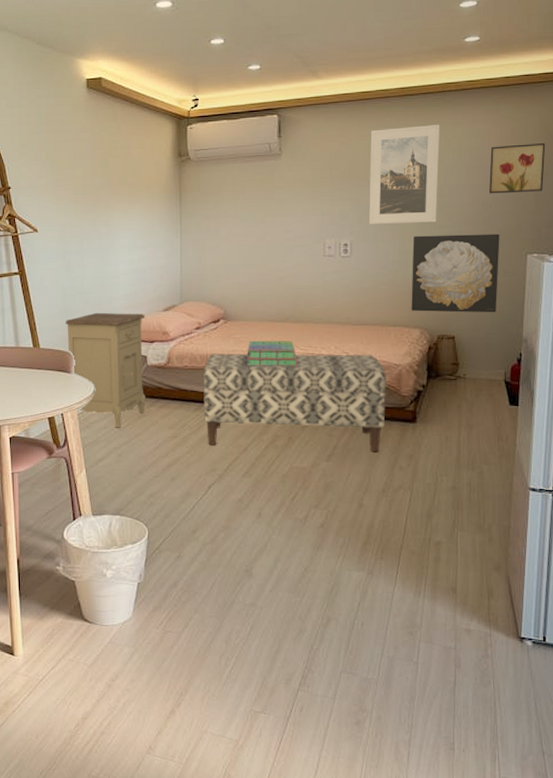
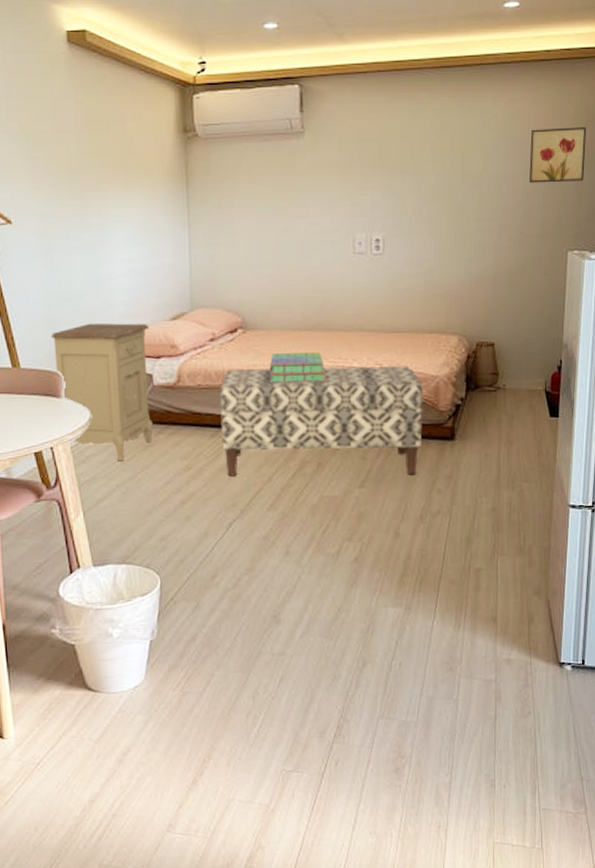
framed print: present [368,124,440,225] -> none [402,101,478,218]
wall art: present [411,233,500,313] -> none [448,228,540,317]

